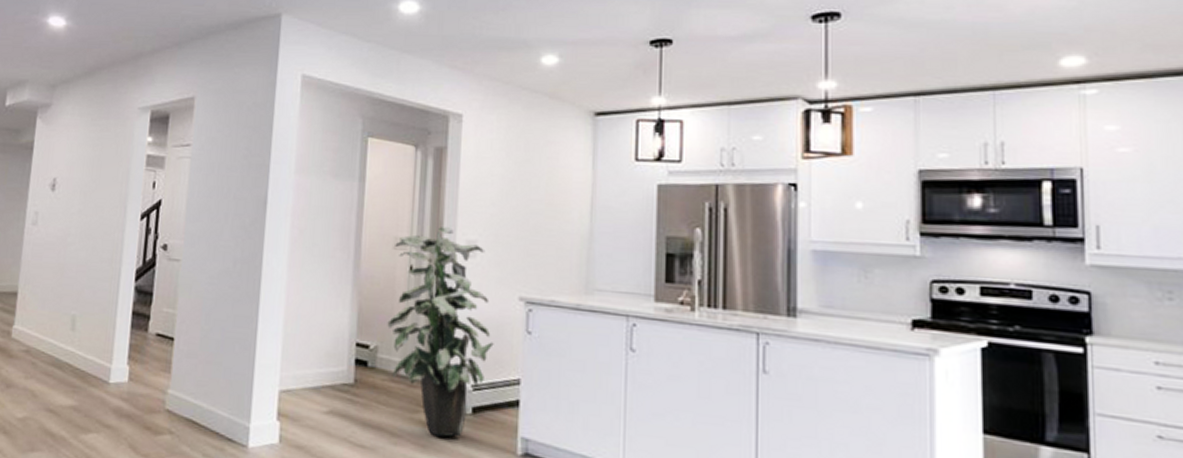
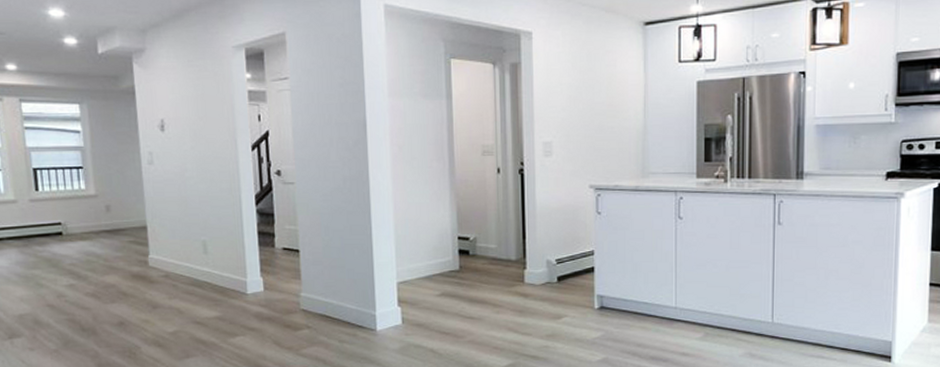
indoor plant: present [387,227,494,437] -> none [482,133,571,303]

